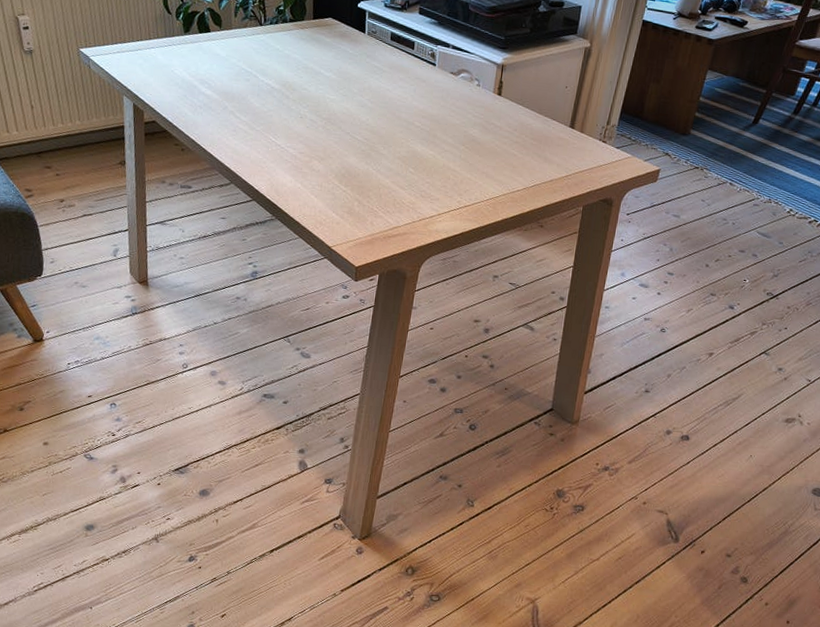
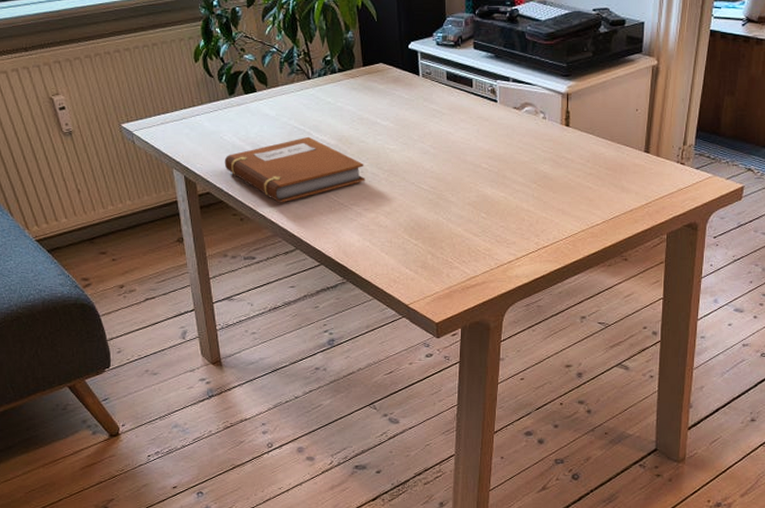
notebook: none [172,79,304,139] -> present [224,136,365,203]

